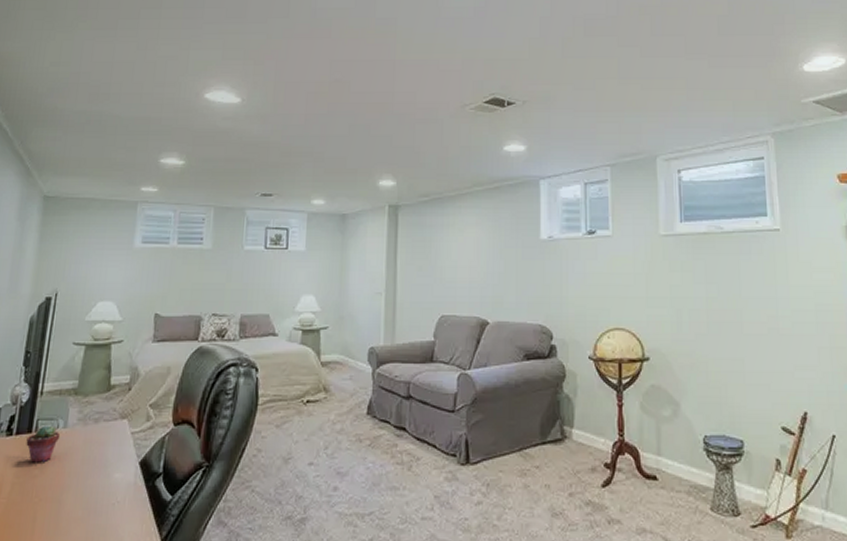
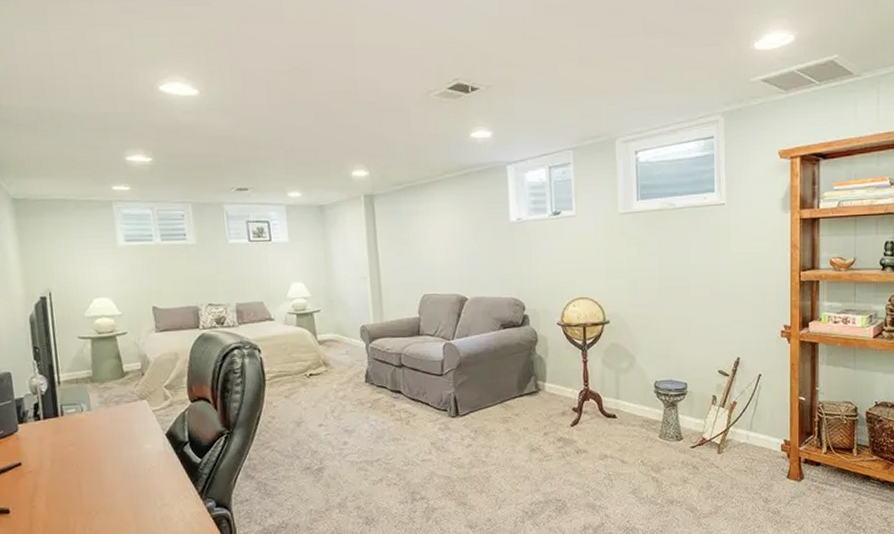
potted succulent: present [26,425,61,463] -> none [55,409,87,442]

